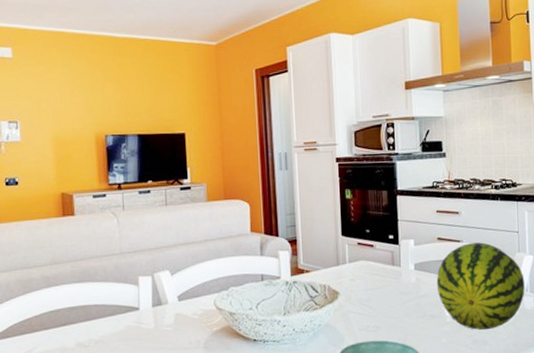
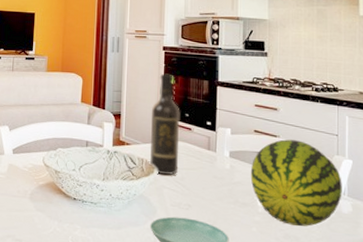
wine bottle: none [329,188,363,299] -> present [150,73,180,175]

